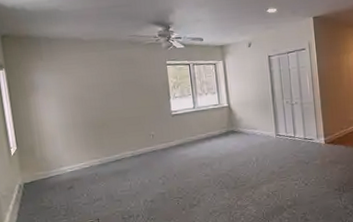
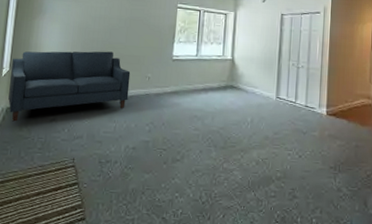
sofa: none [18,116,137,195] -> present [8,51,131,122]

